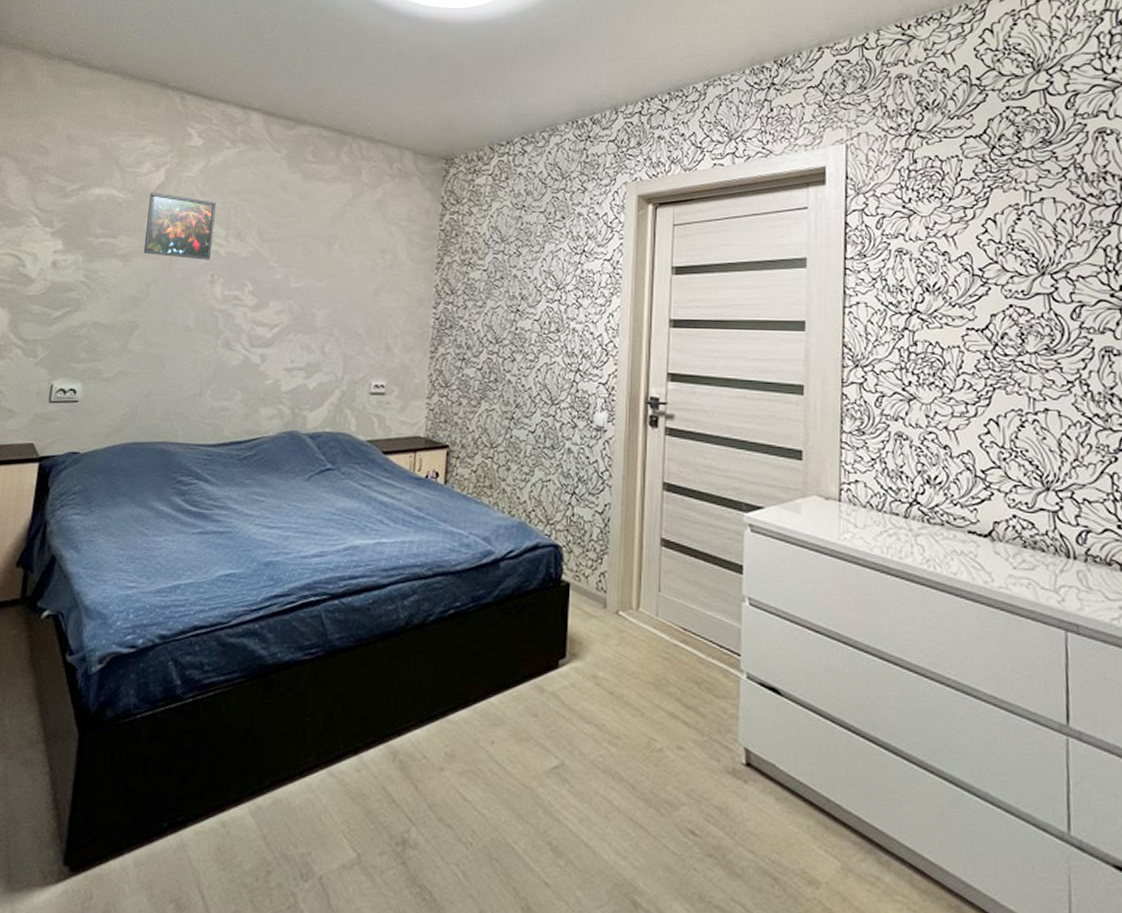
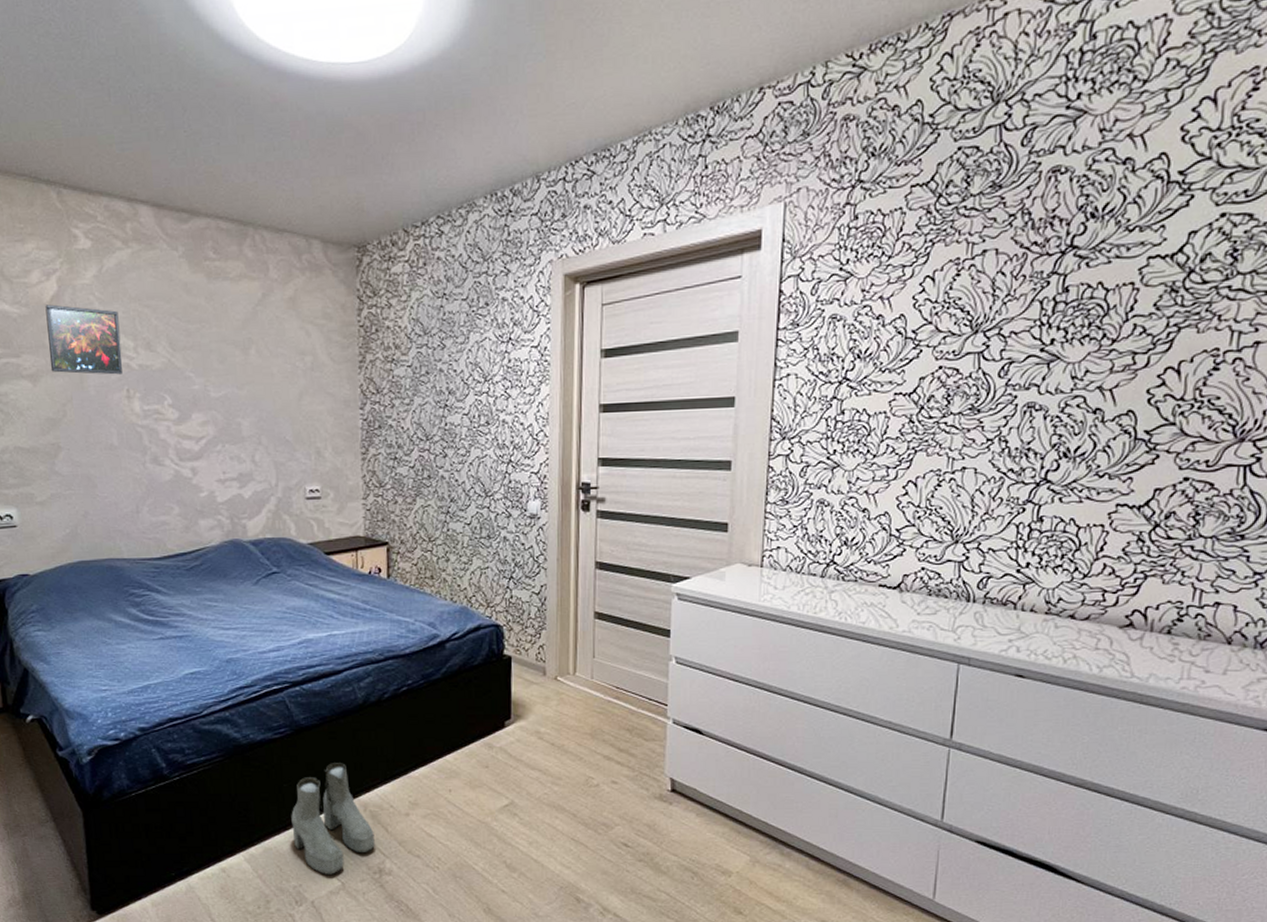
boots: none [309,695,402,842] -> present [291,763,375,875]

